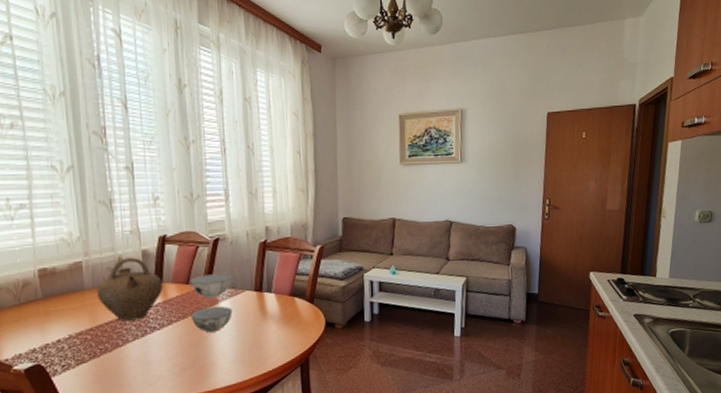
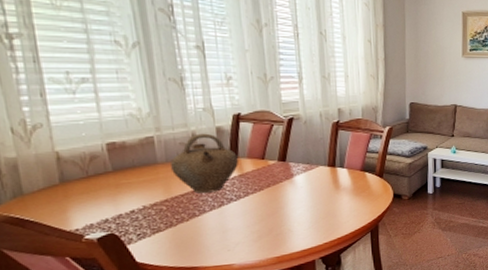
bowl: present [190,273,233,333] -> none [265,150,308,204]

